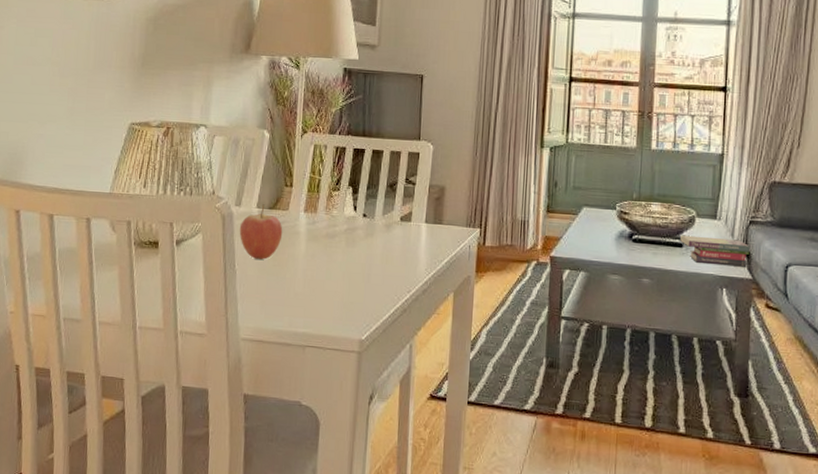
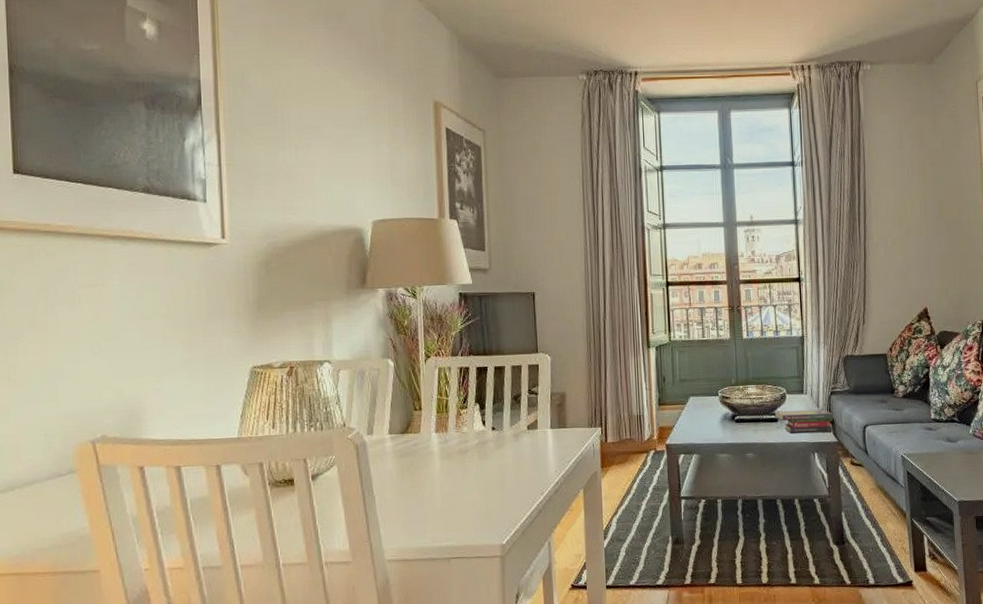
fruit: present [239,204,283,260] -> none [373,430,417,483]

